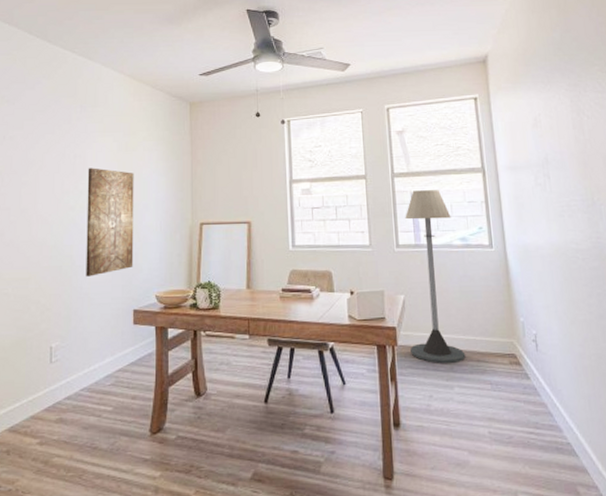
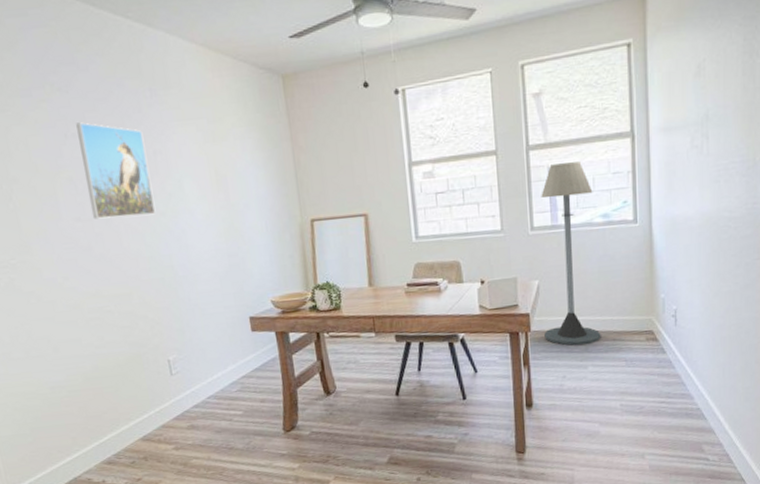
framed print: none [11,128,68,209] -> present [76,122,155,220]
wall art: present [86,168,134,277] -> none [172,164,243,287]

